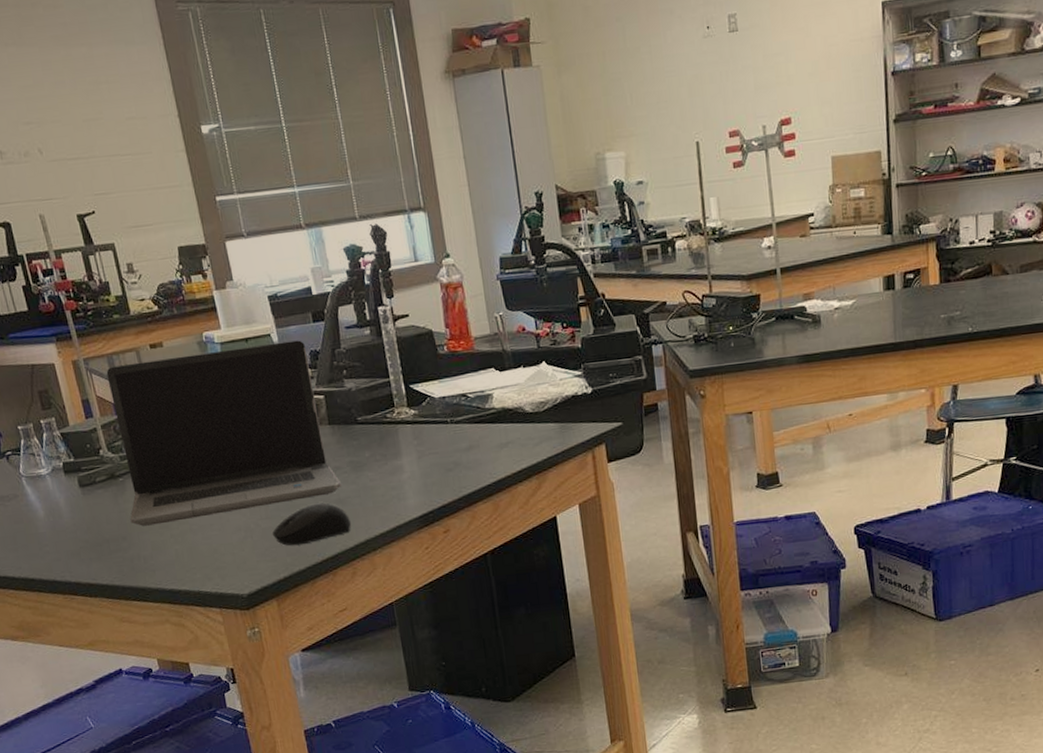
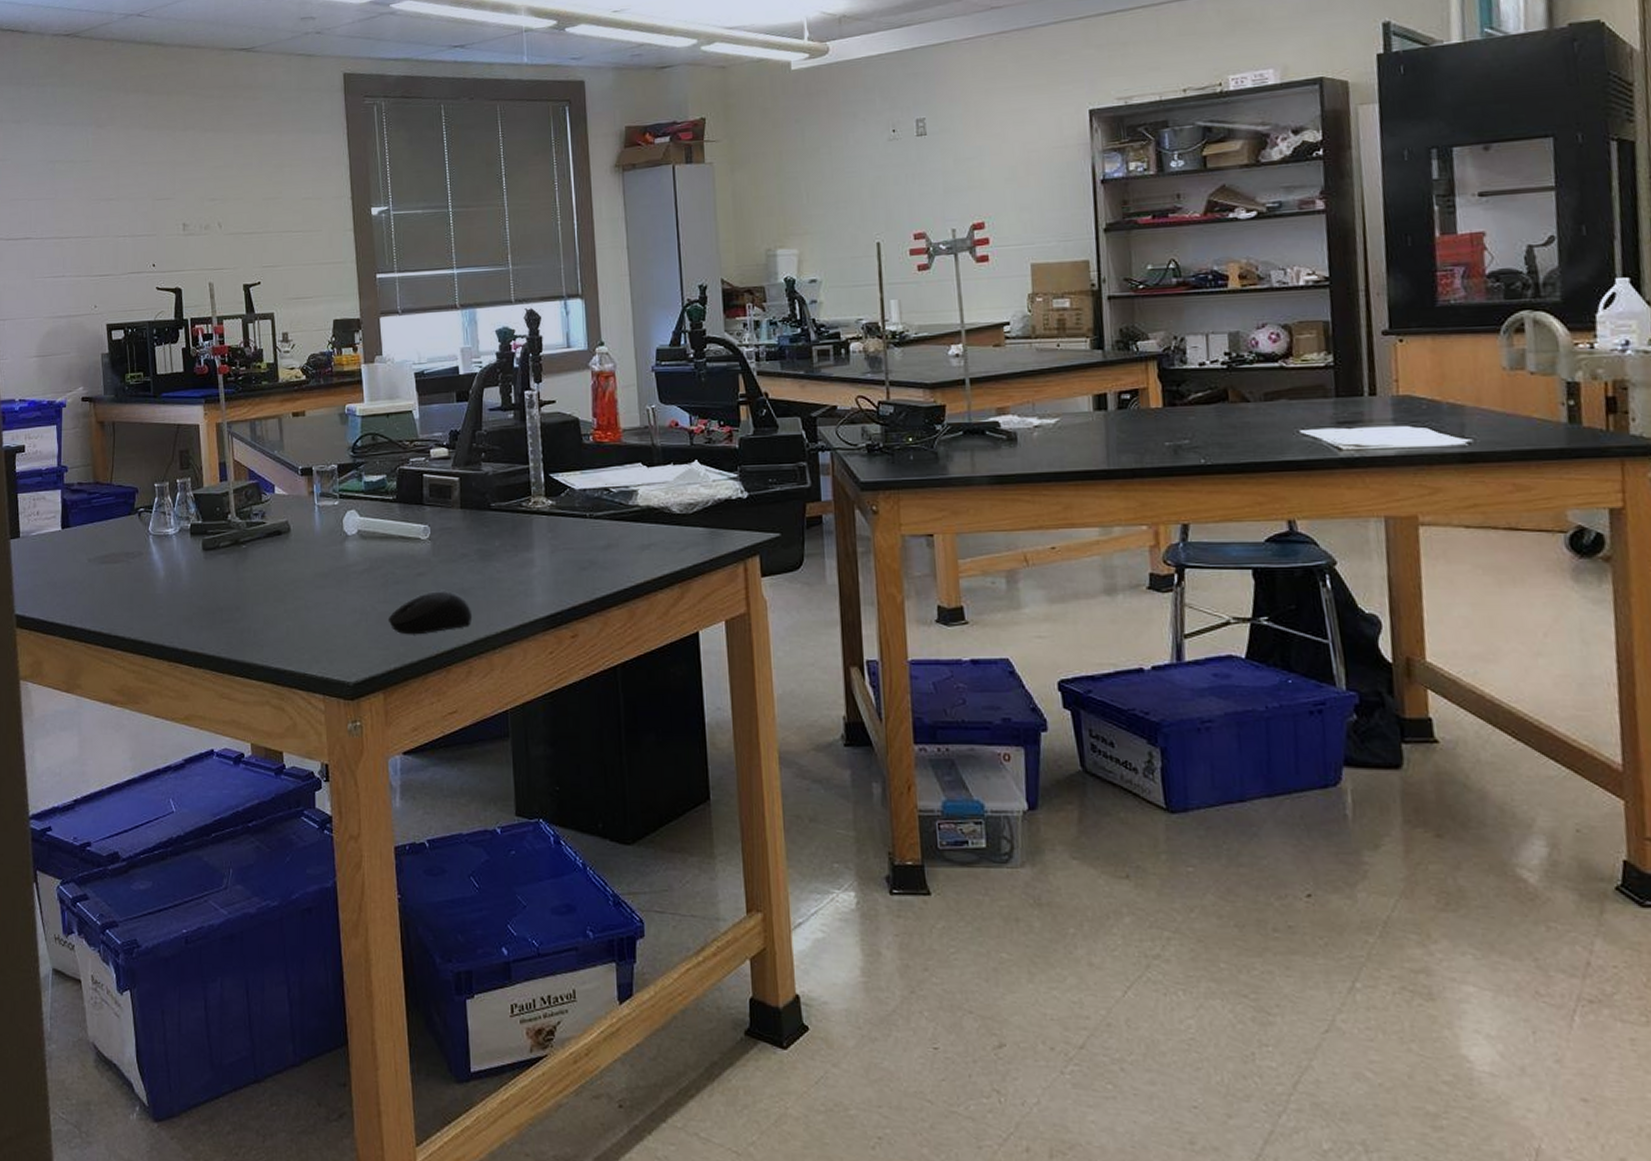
laptop computer: present [106,340,343,526] -> none [247,419,468,597]

